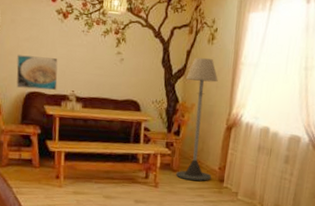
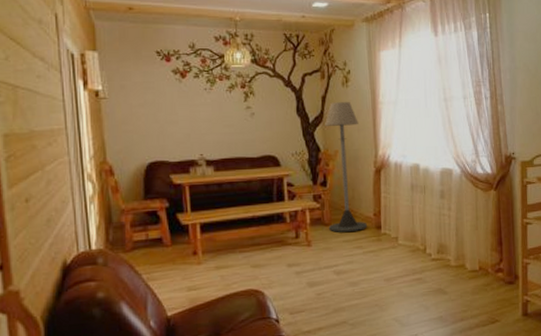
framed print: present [16,55,58,91] -> none [132,122,183,159]

